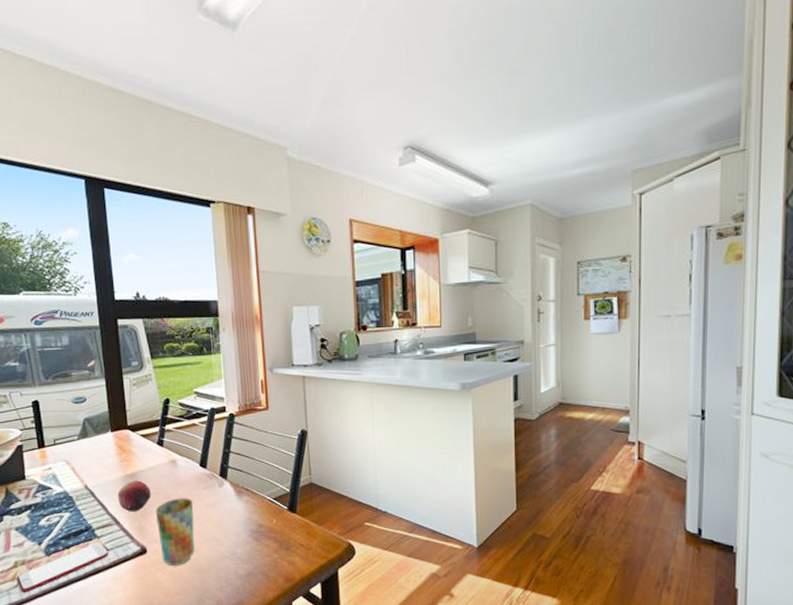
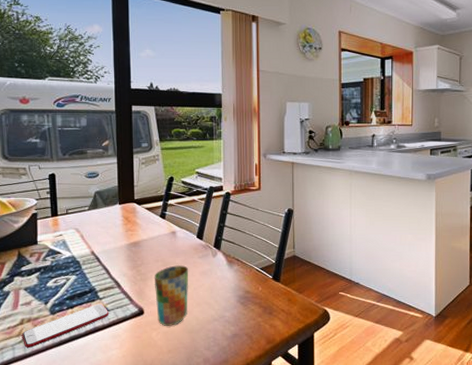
fruit: present [118,480,151,512] -> none [121,248,151,277]

